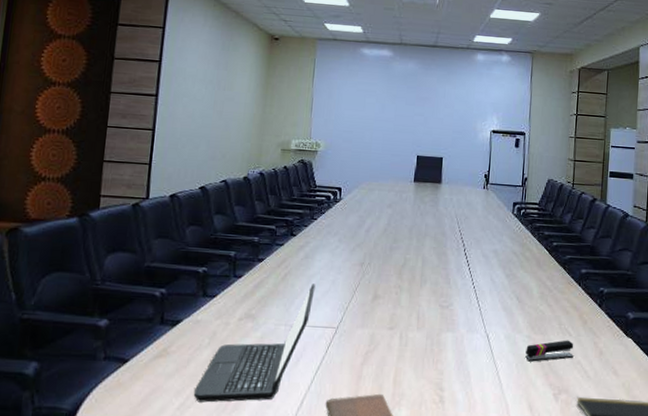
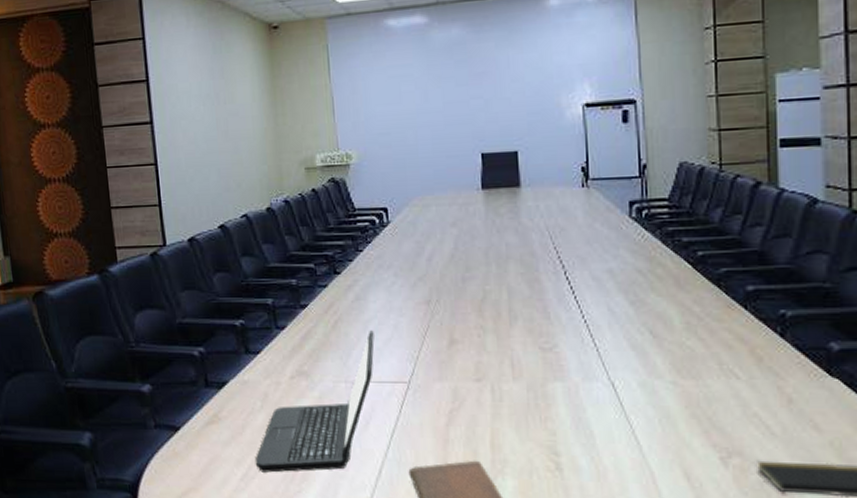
stapler: present [525,340,574,362] -> none [671,385,746,416]

